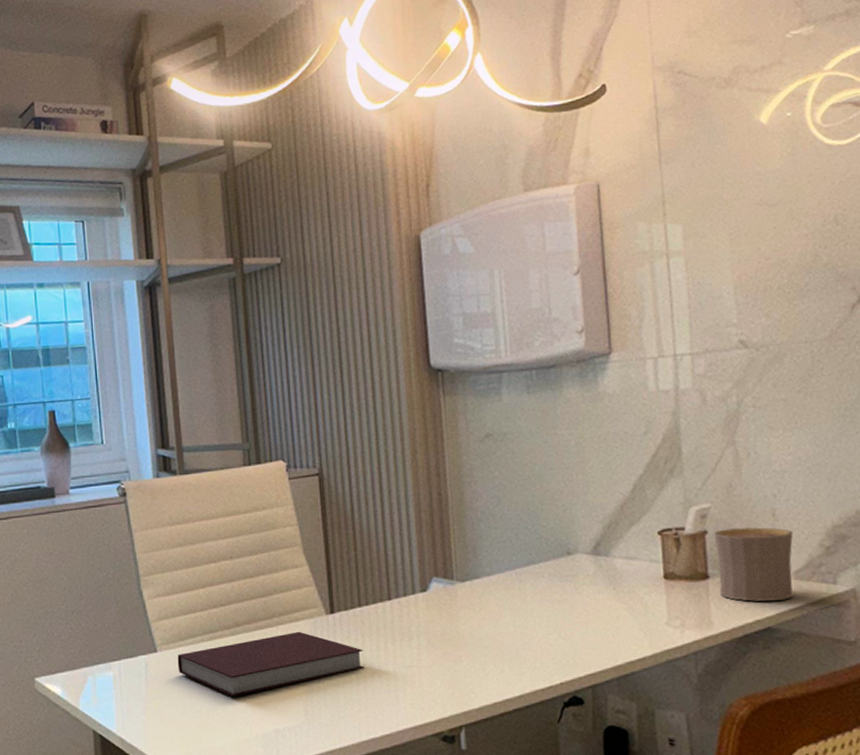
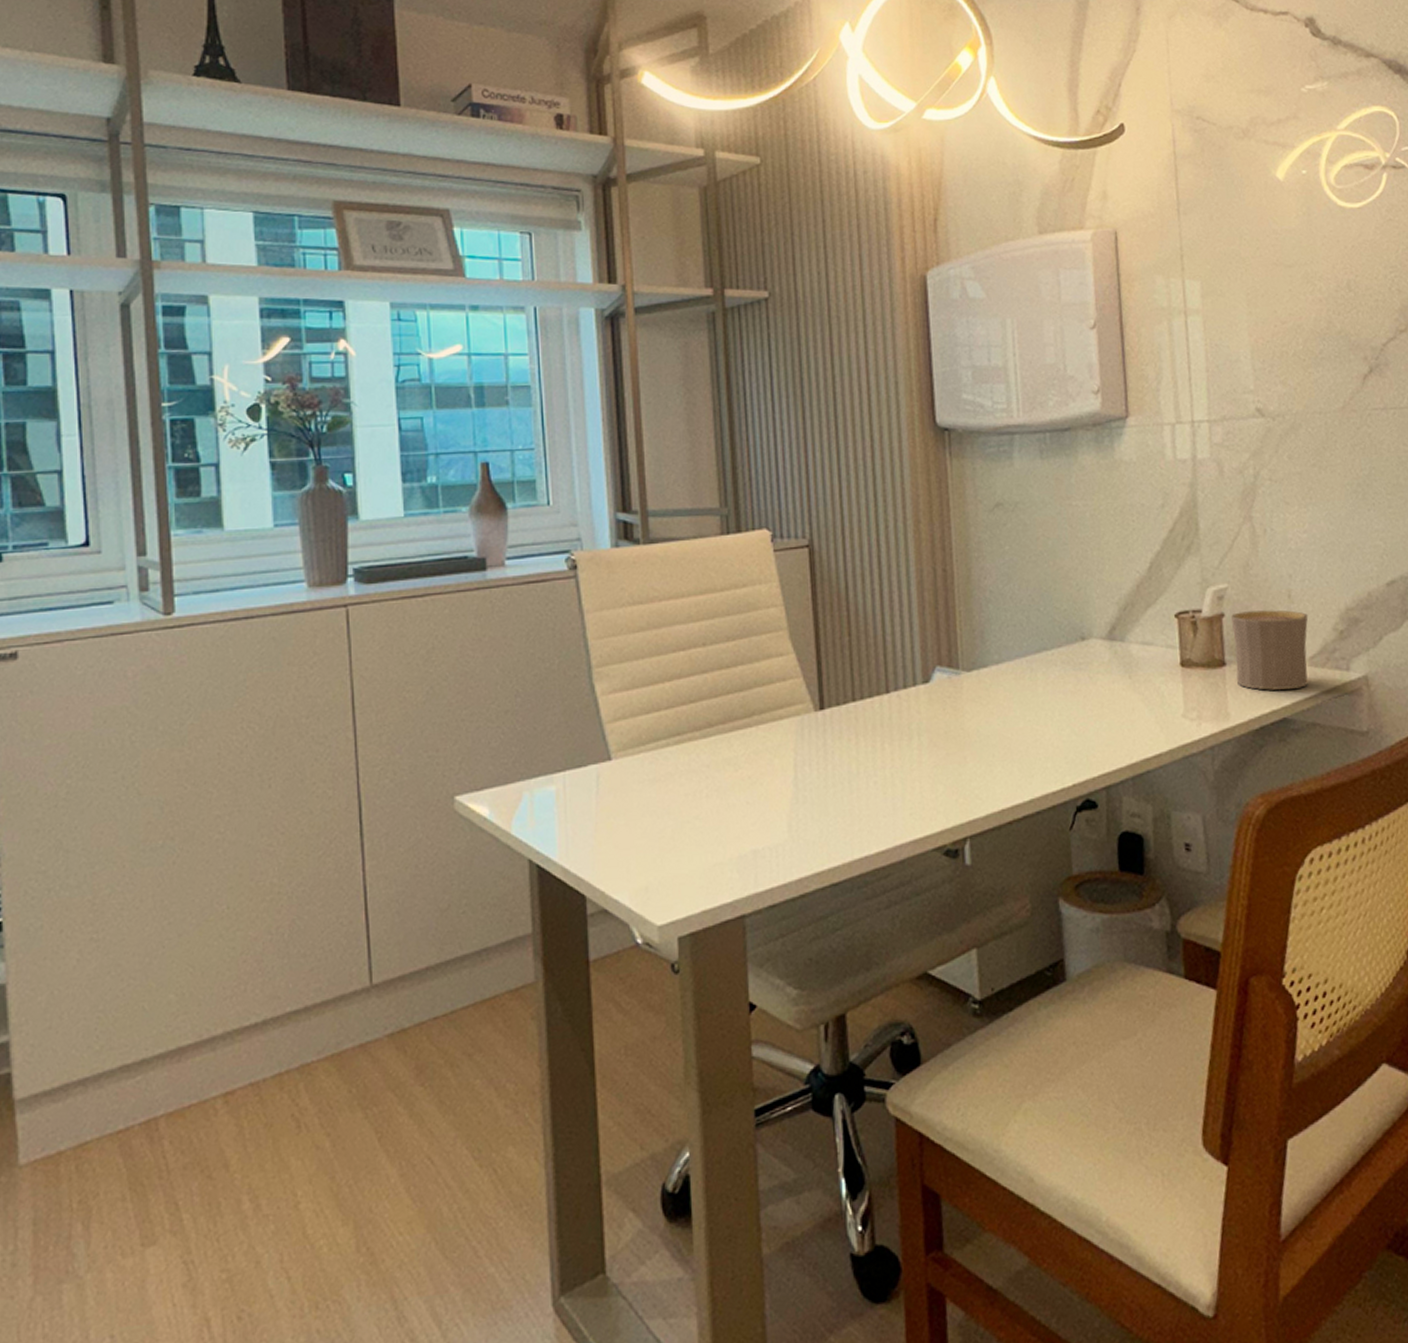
notebook: present [177,631,364,697] -> none [636,731,858,812]

